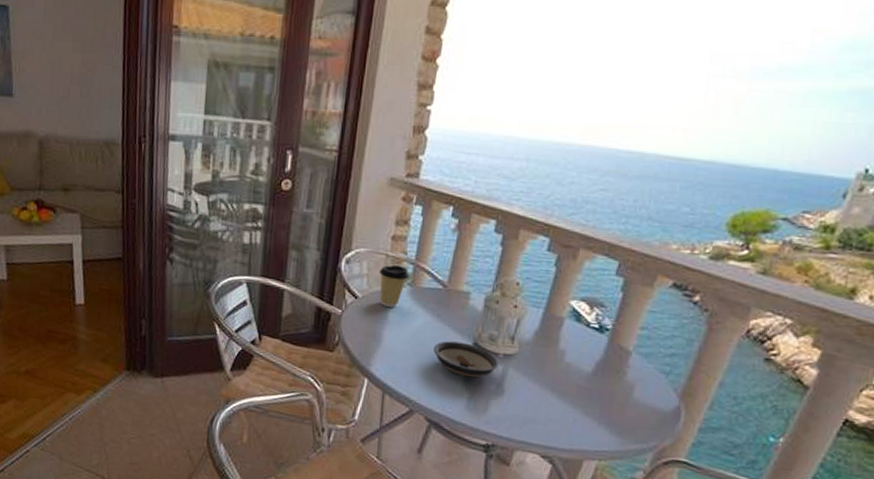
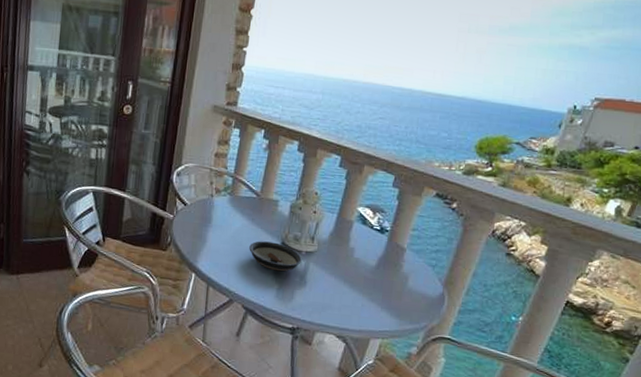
coffee cup: present [379,264,410,307] -> none [204,177,230,213]

